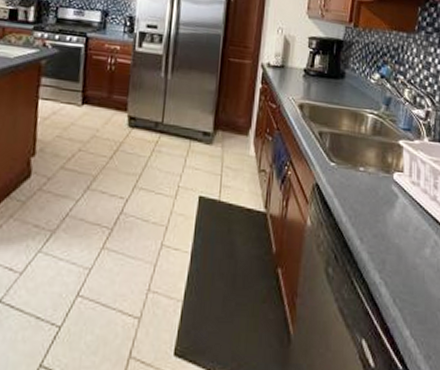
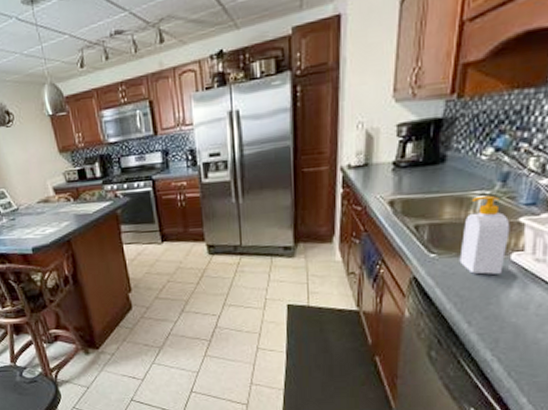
soap bottle: none [354,114,393,192] -> present [459,195,510,275]

